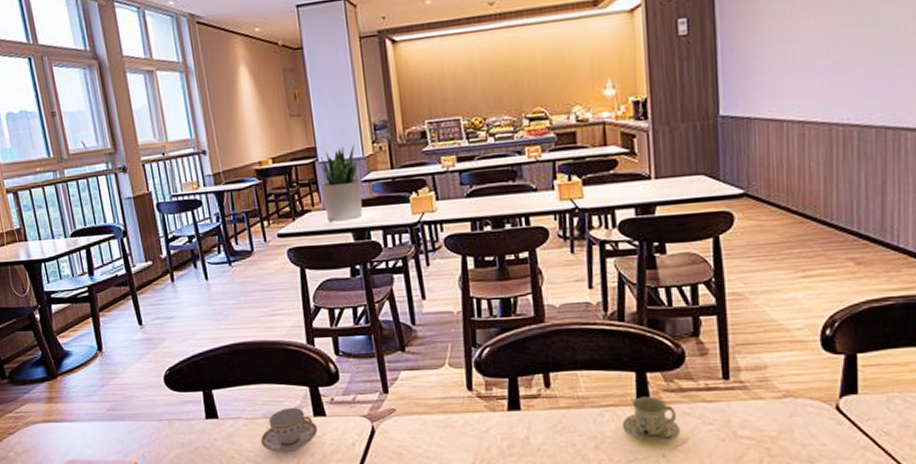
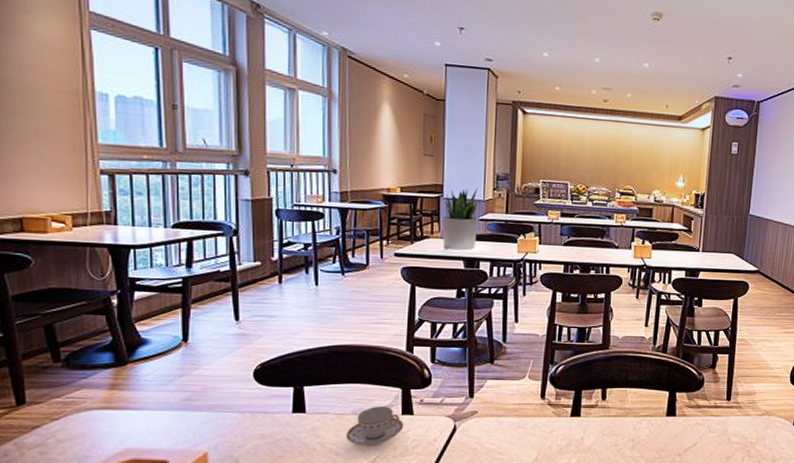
cup and saucer: present [621,396,681,444] -> none [653,410,694,446]

